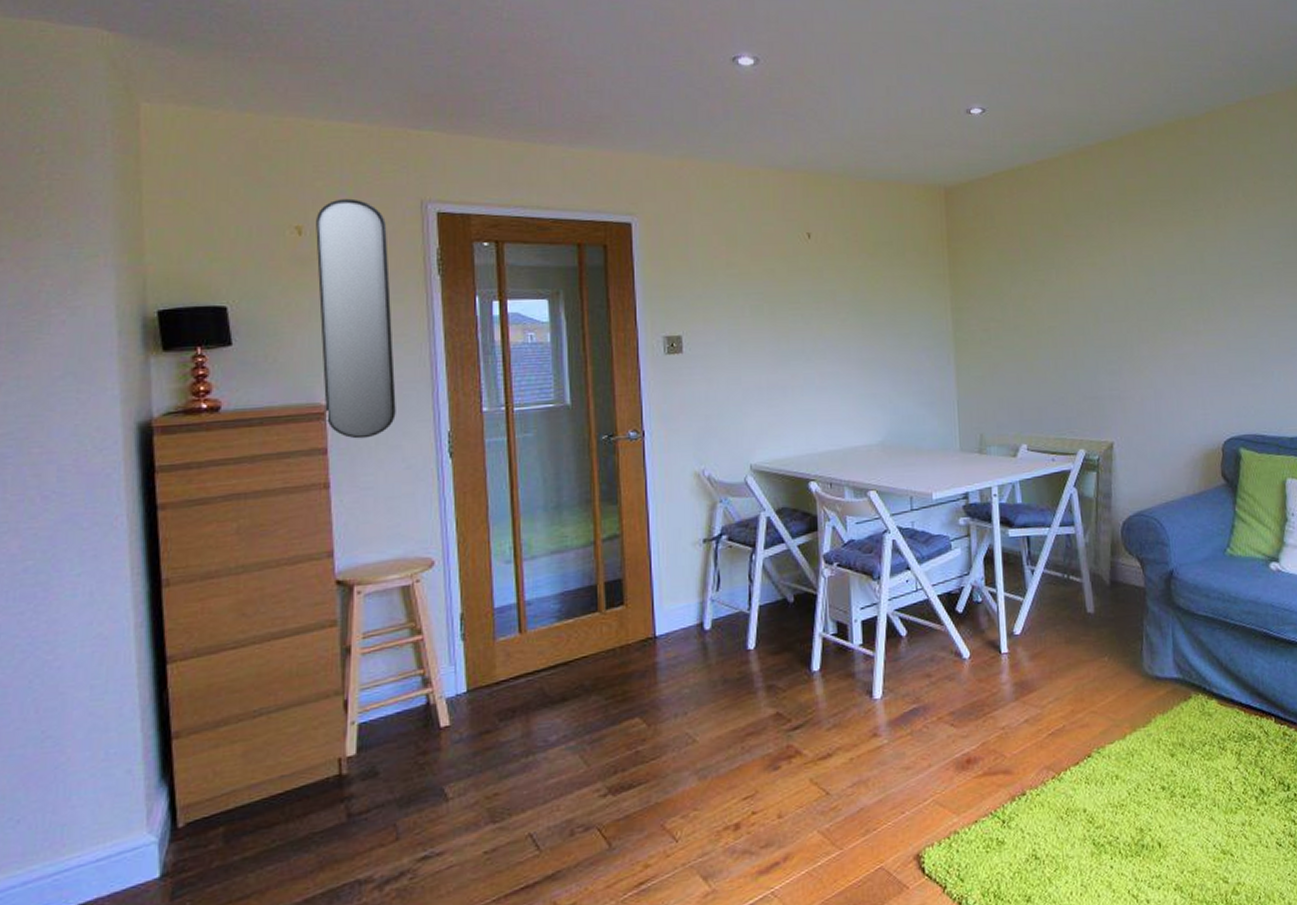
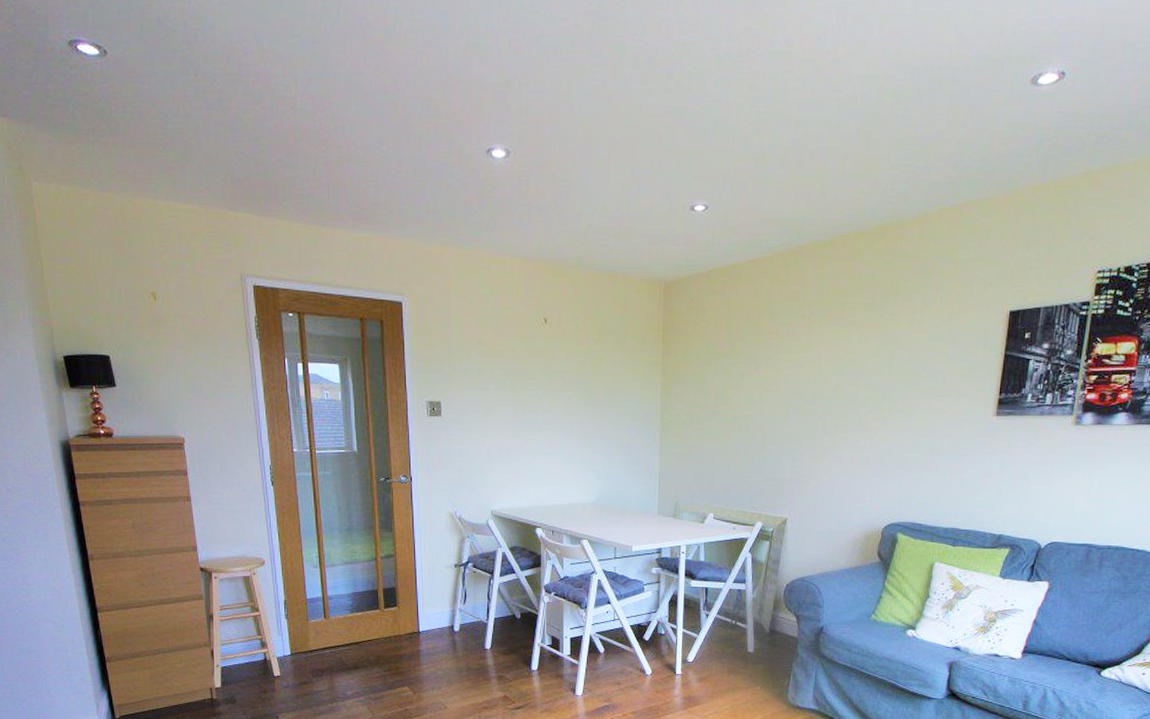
home mirror: present [316,198,396,439] -> none [165,270,232,466]

